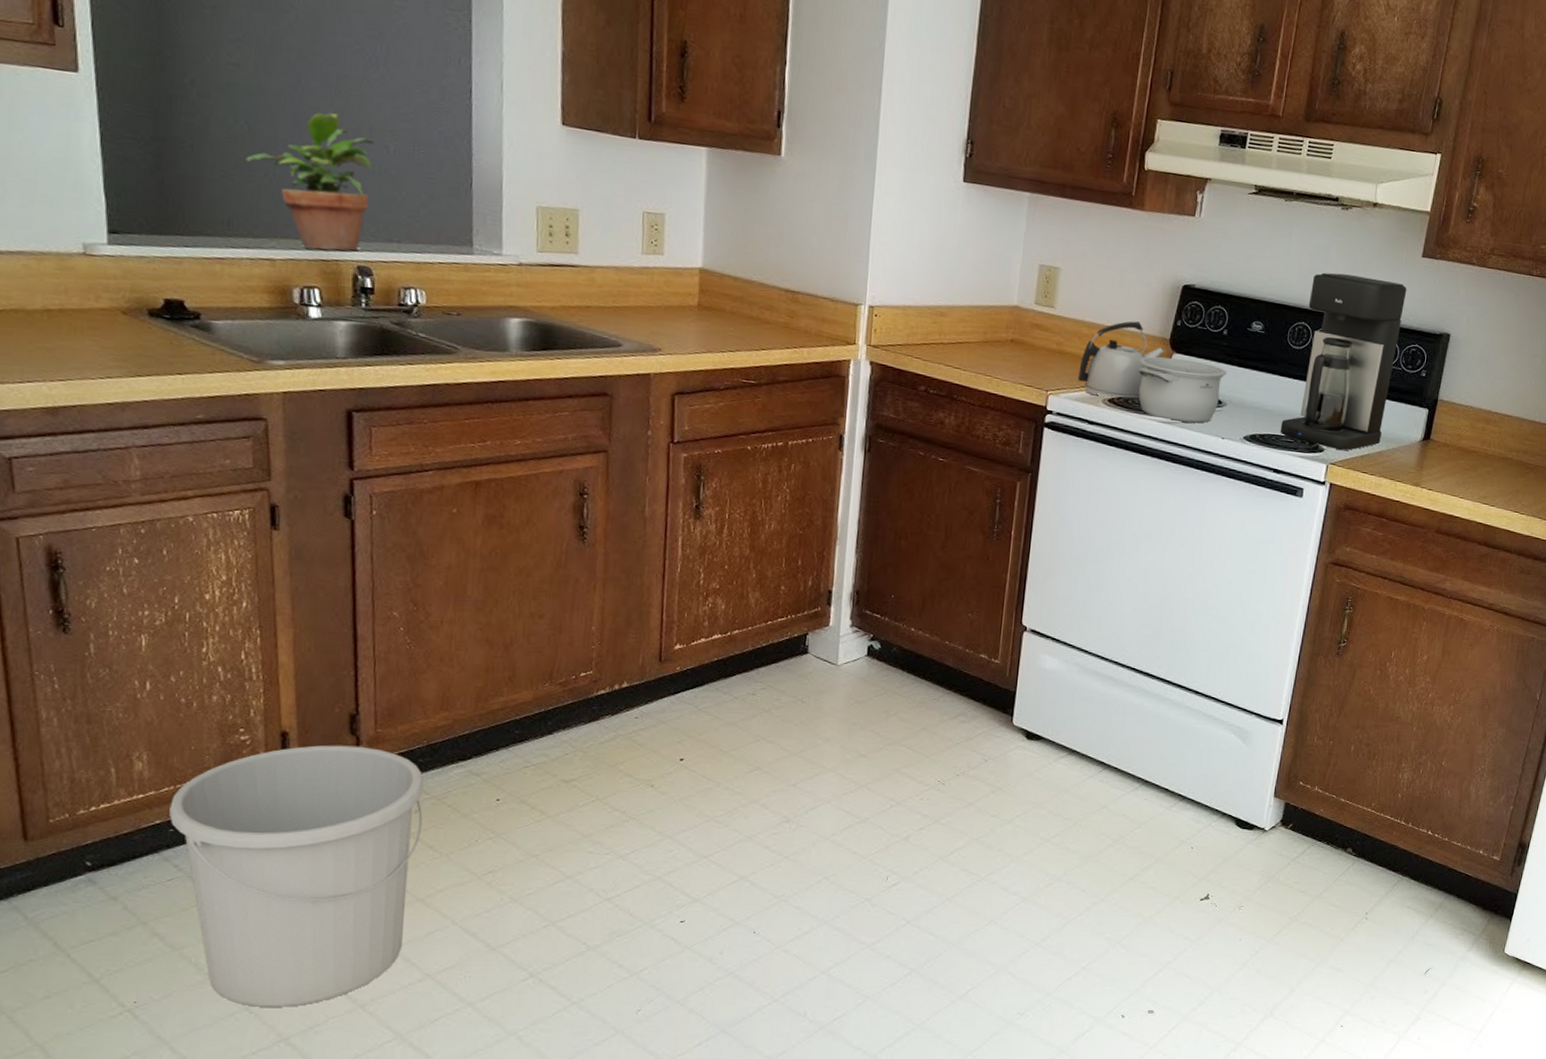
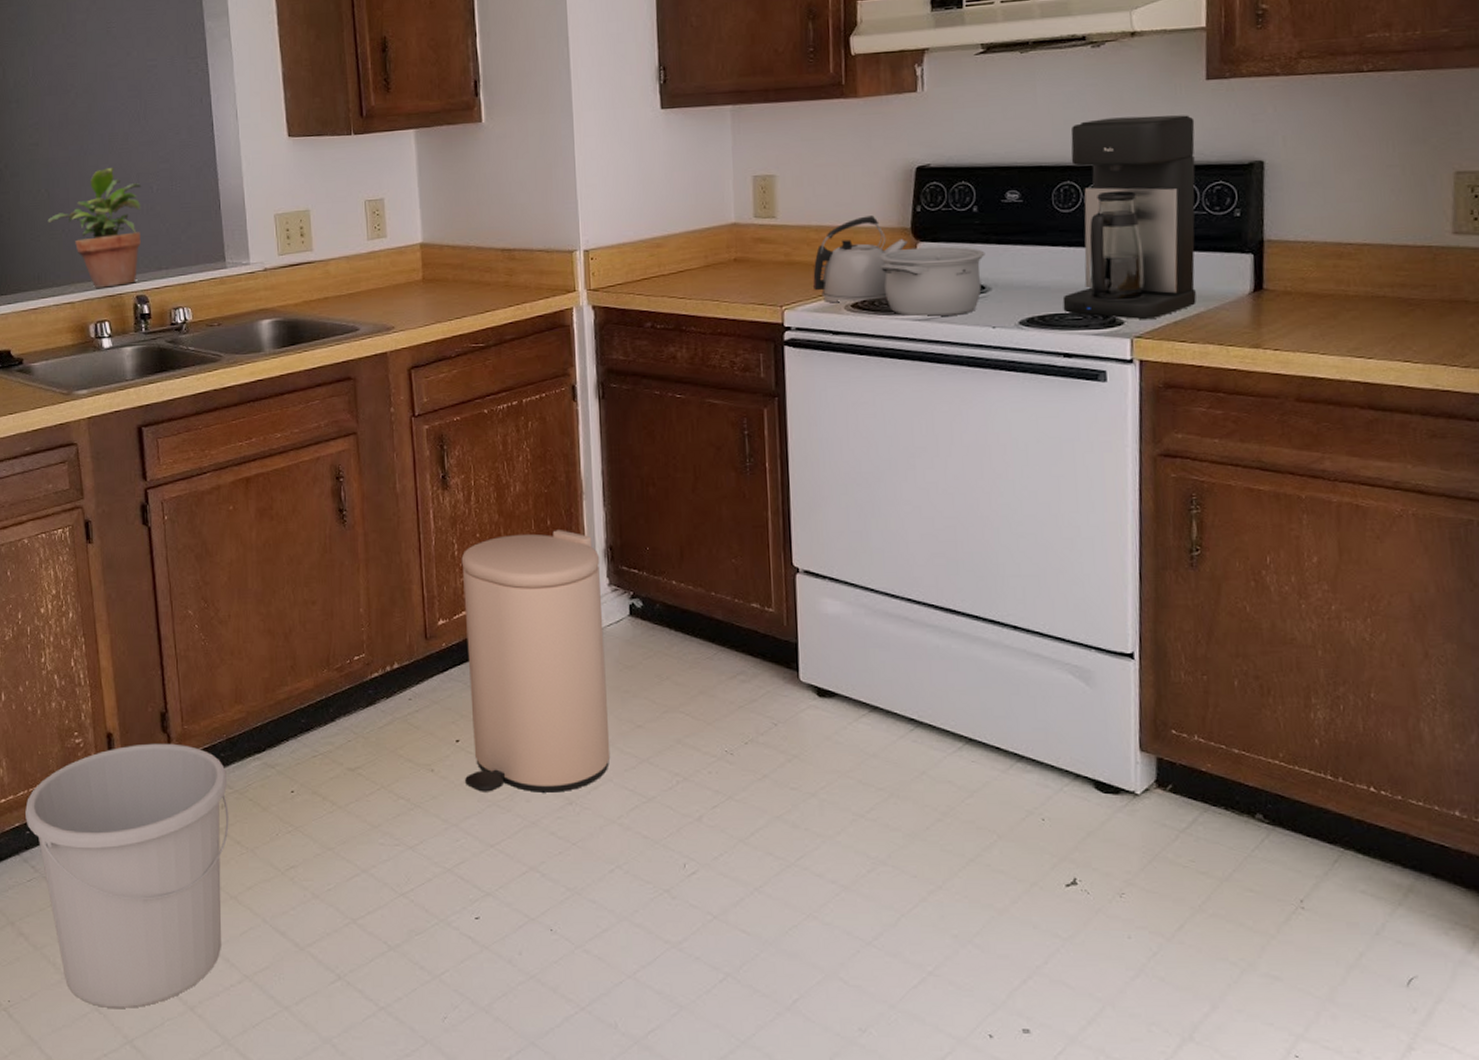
pedal bin: none [684,570,846,811] -> present [461,530,611,793]

